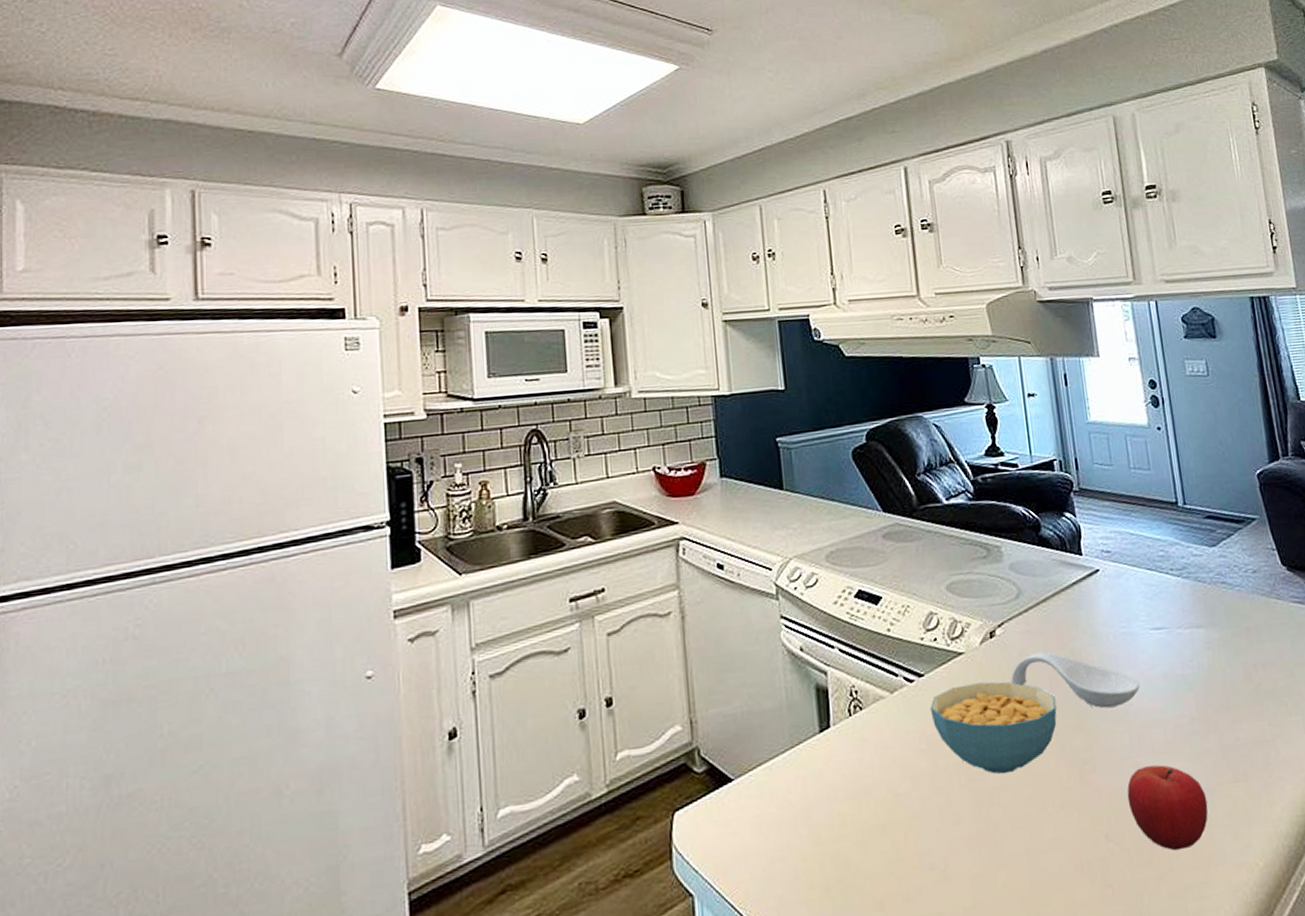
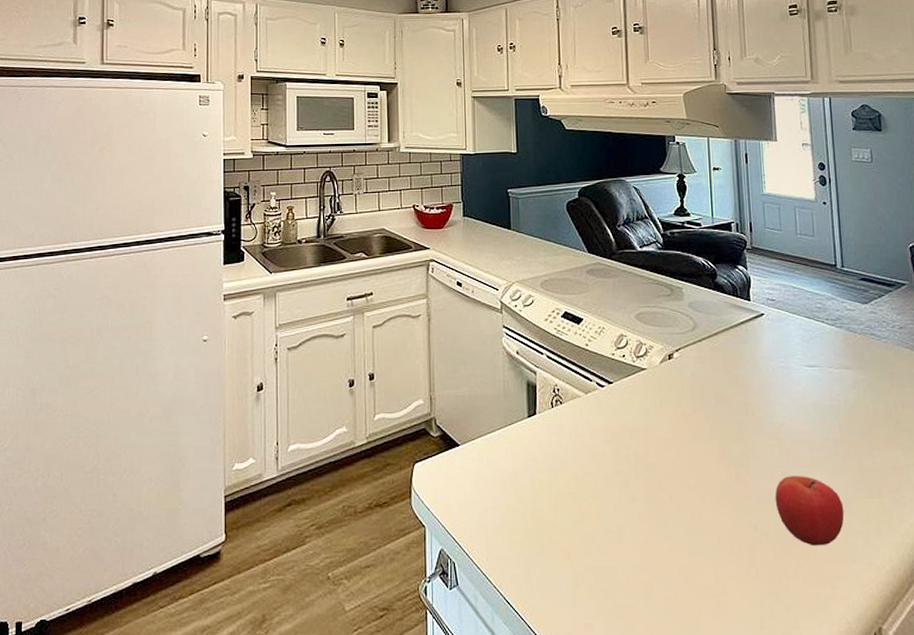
cereal bowl: present [930,681,1057,774] -> none [616,393,720,467]
spoon rest: present [1010,651,1140,709] -> none [683,374,792,425]

